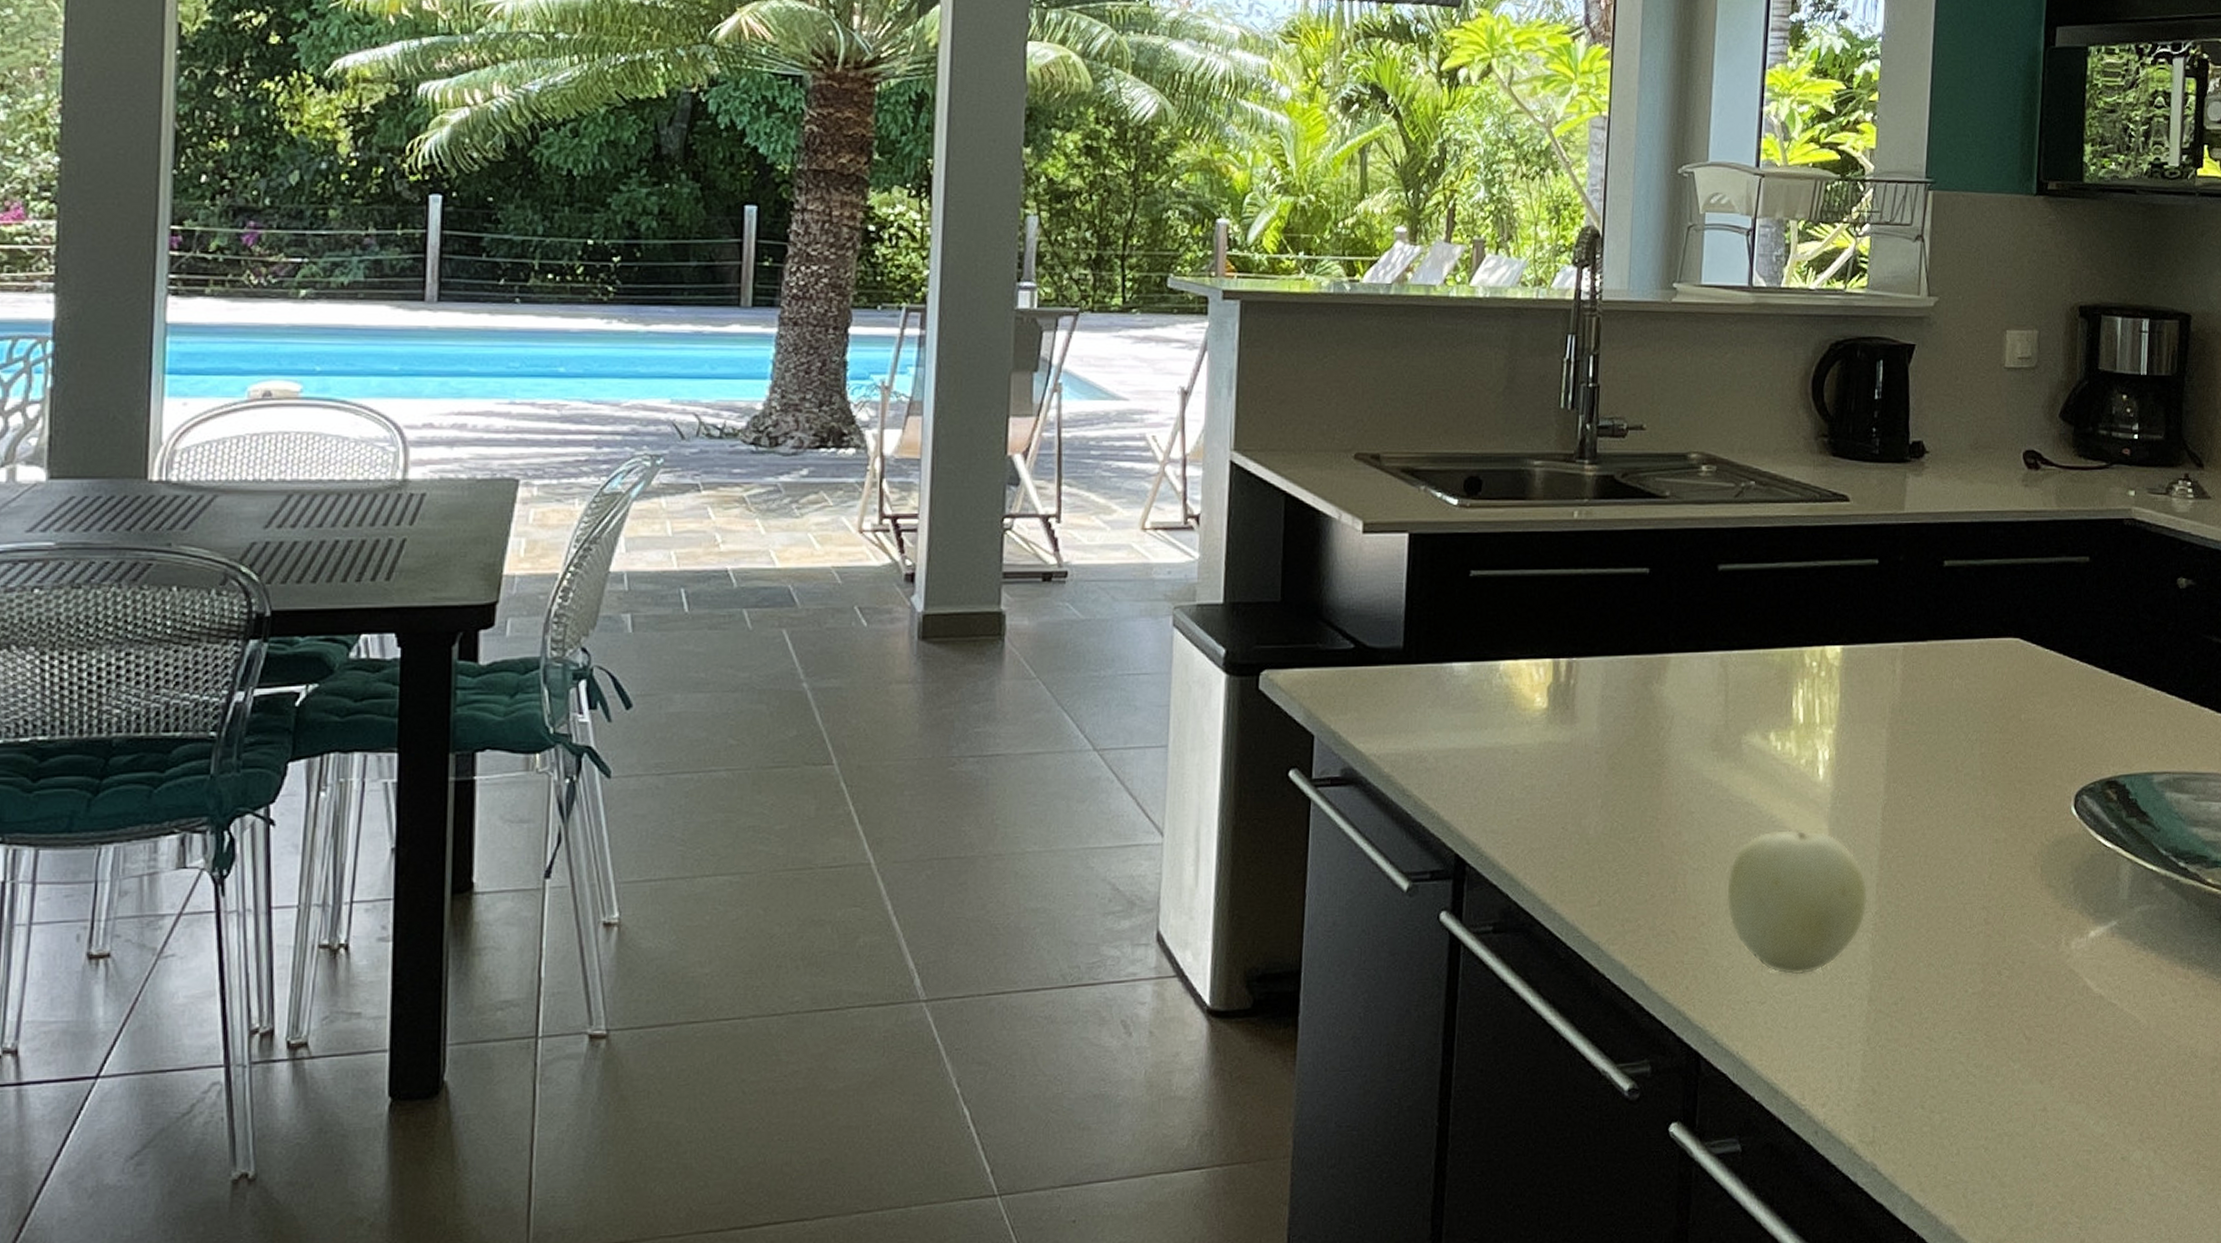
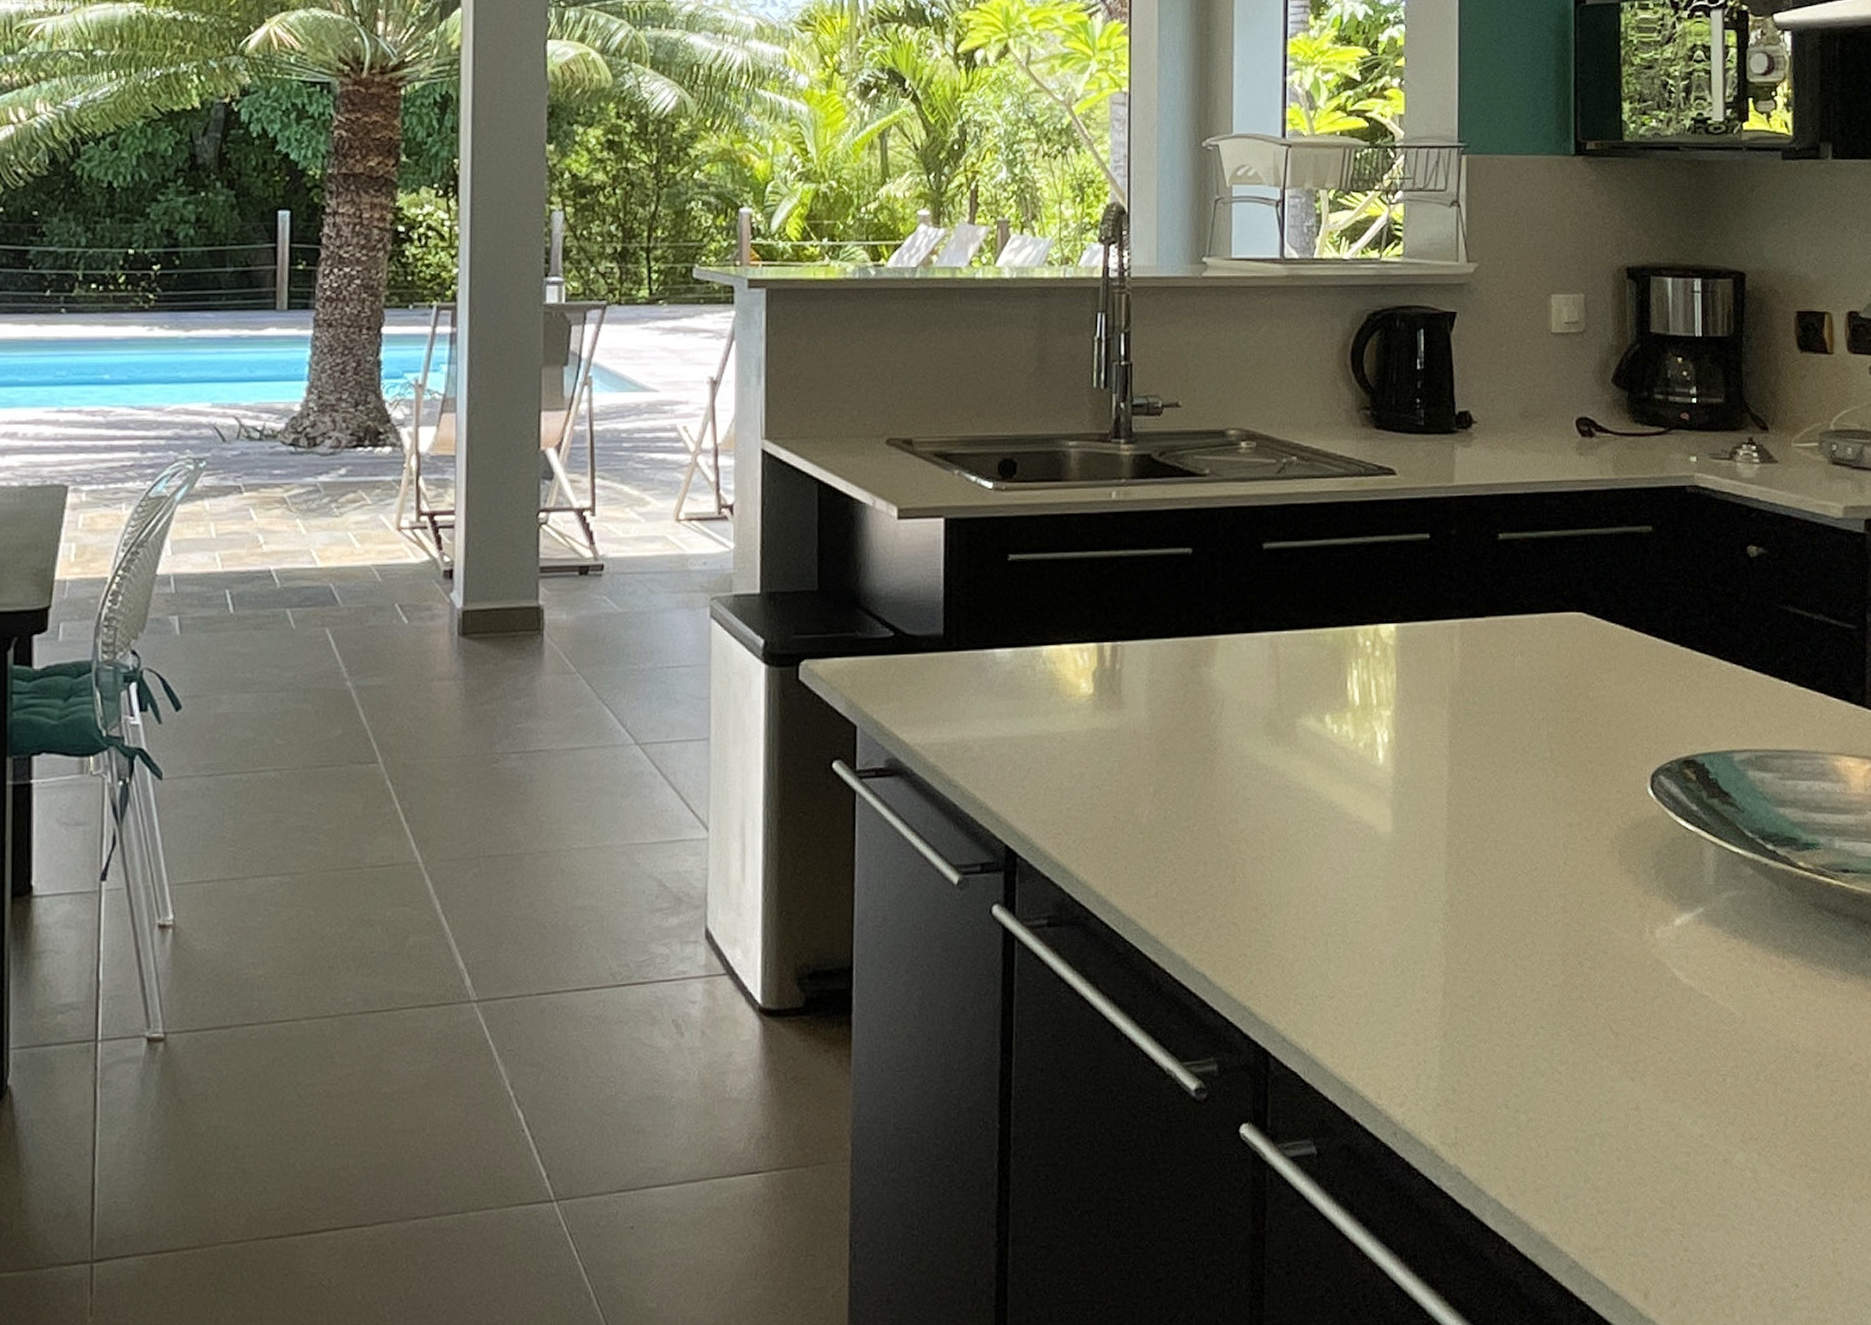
fruit: present [1726,830,1868,975] -> none [1287,816,1437,968]

